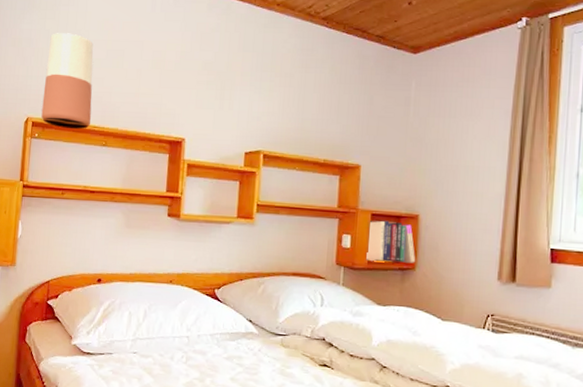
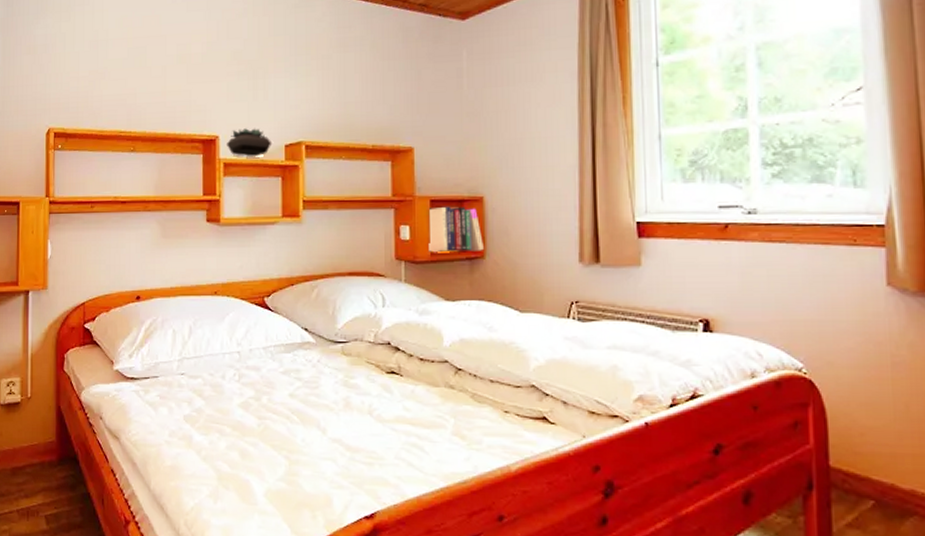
vase: present [41,33,94,130] -> none [63,34,116,137]
succulent plant: none [191,134,234,161] -> present [226,128,273,158]

